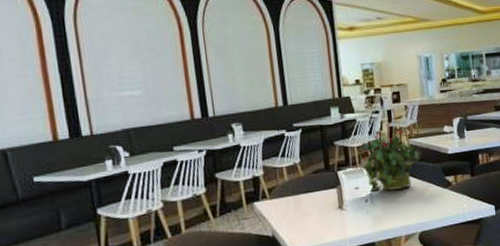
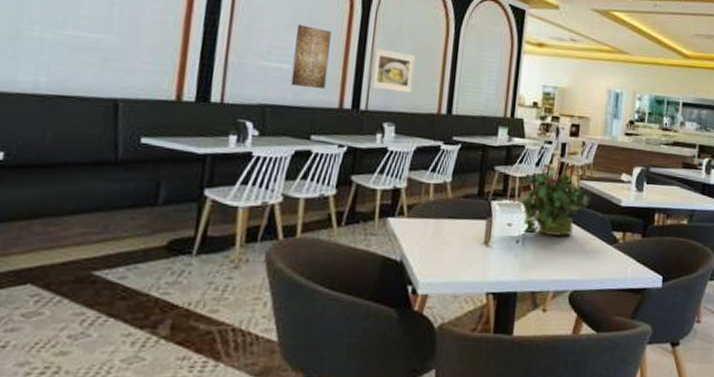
wall art: none [138,53,176,108] -> present [290,24,331,90]
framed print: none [209,60,250,97] -> present [370,48,416,93]

